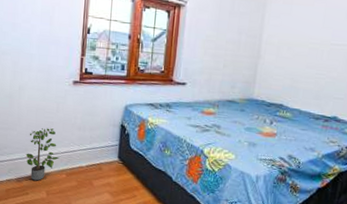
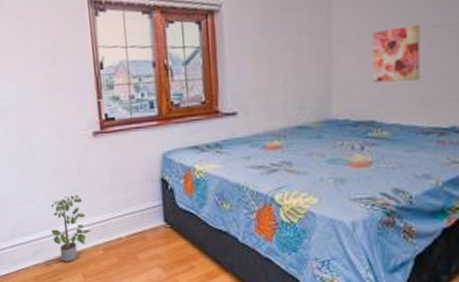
wall art: none [285,40,323,81] -> present [371,25,420,83]

